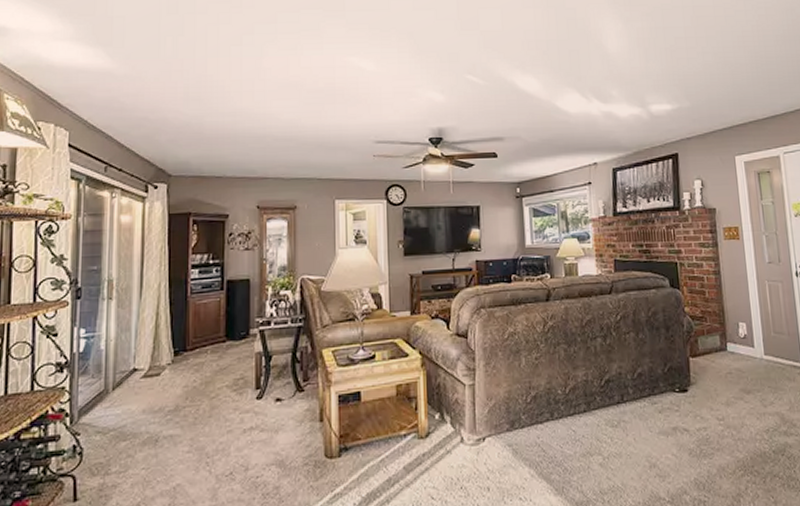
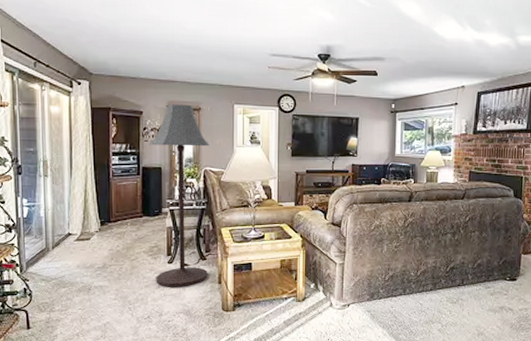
floor lamp: none [235,203,307,431] -> present [149,104,210,287]

